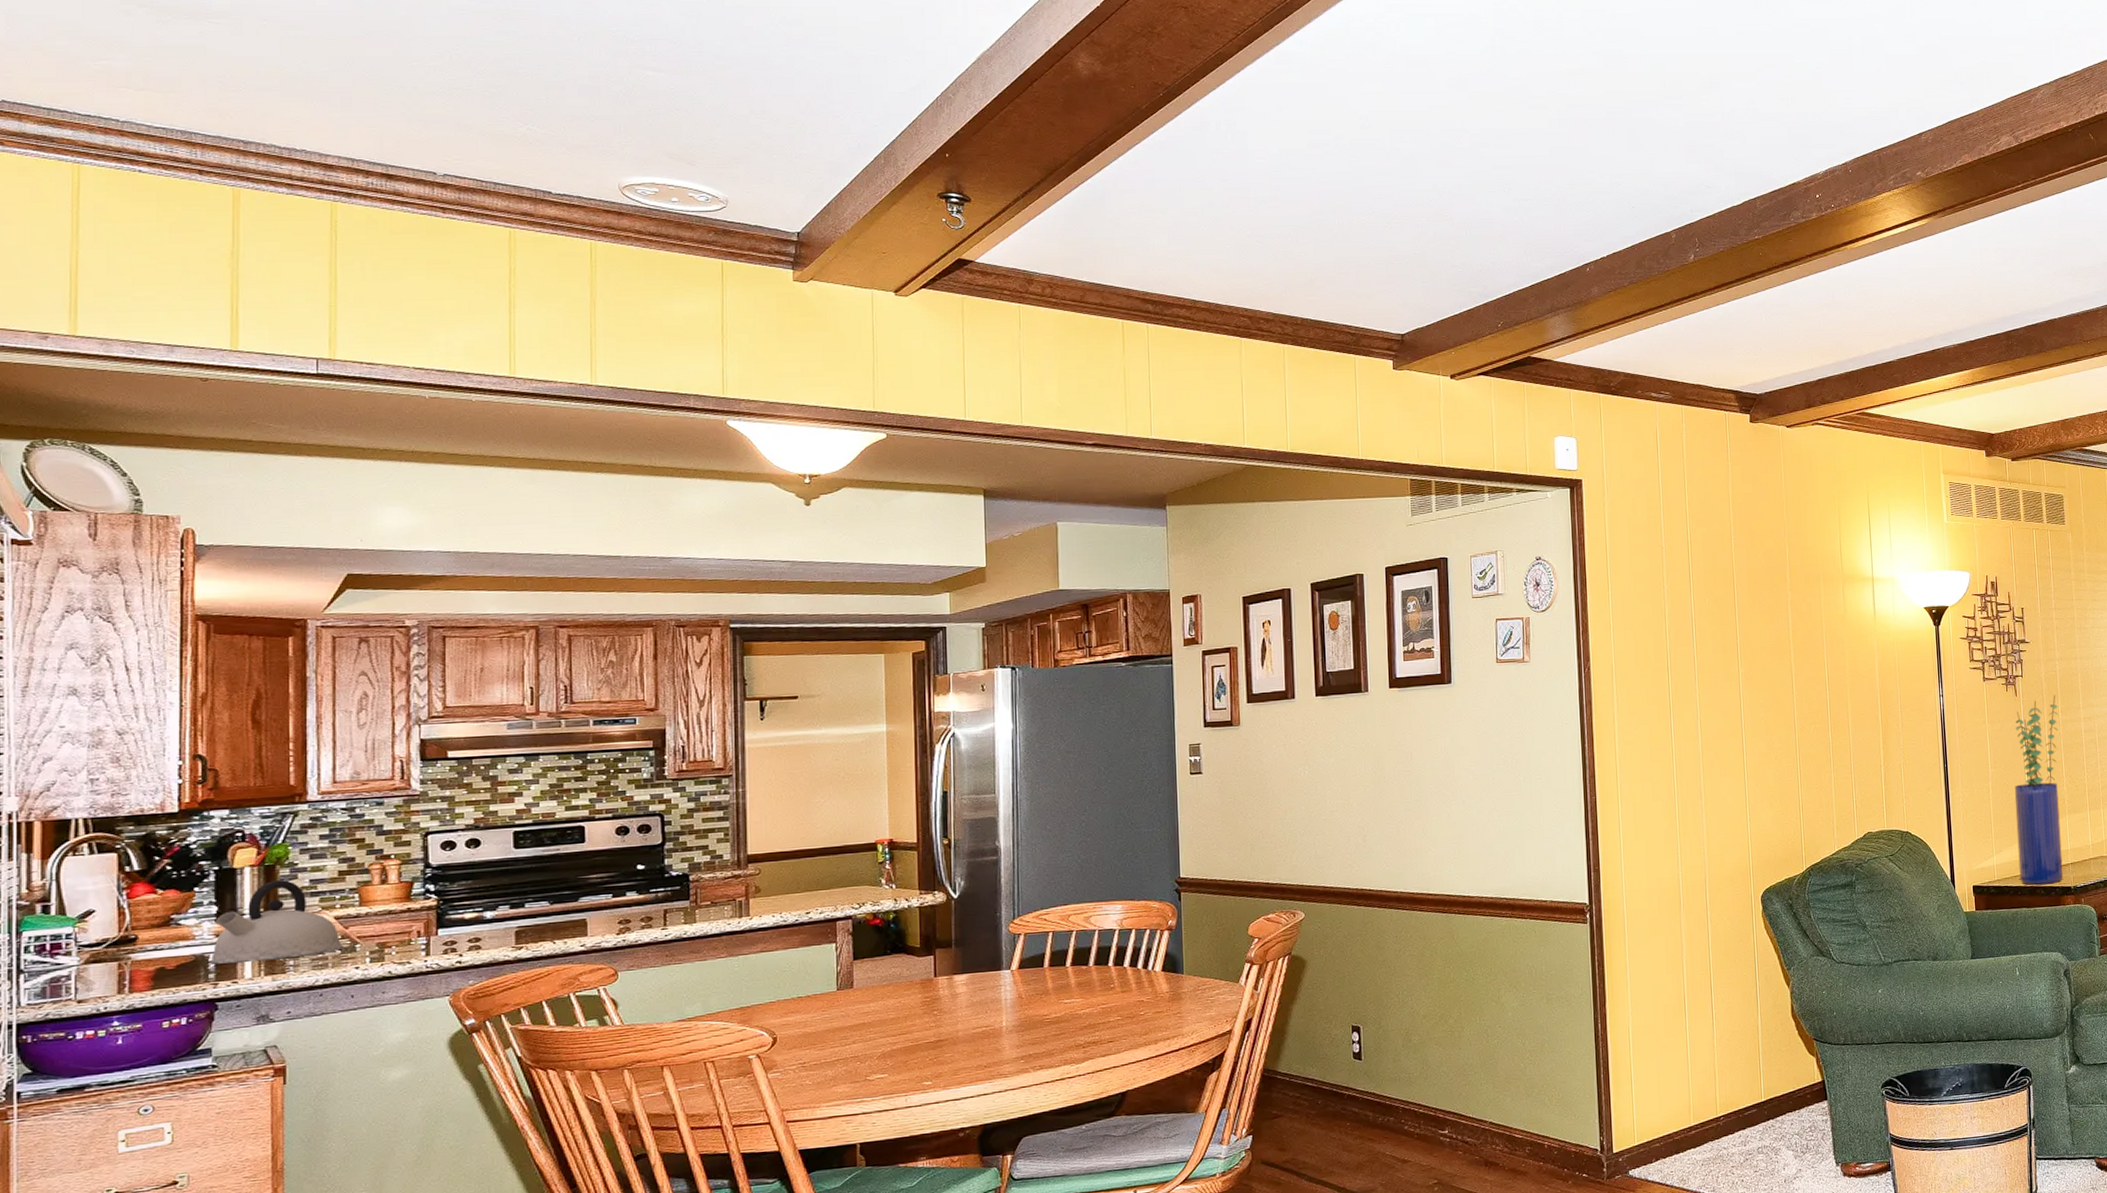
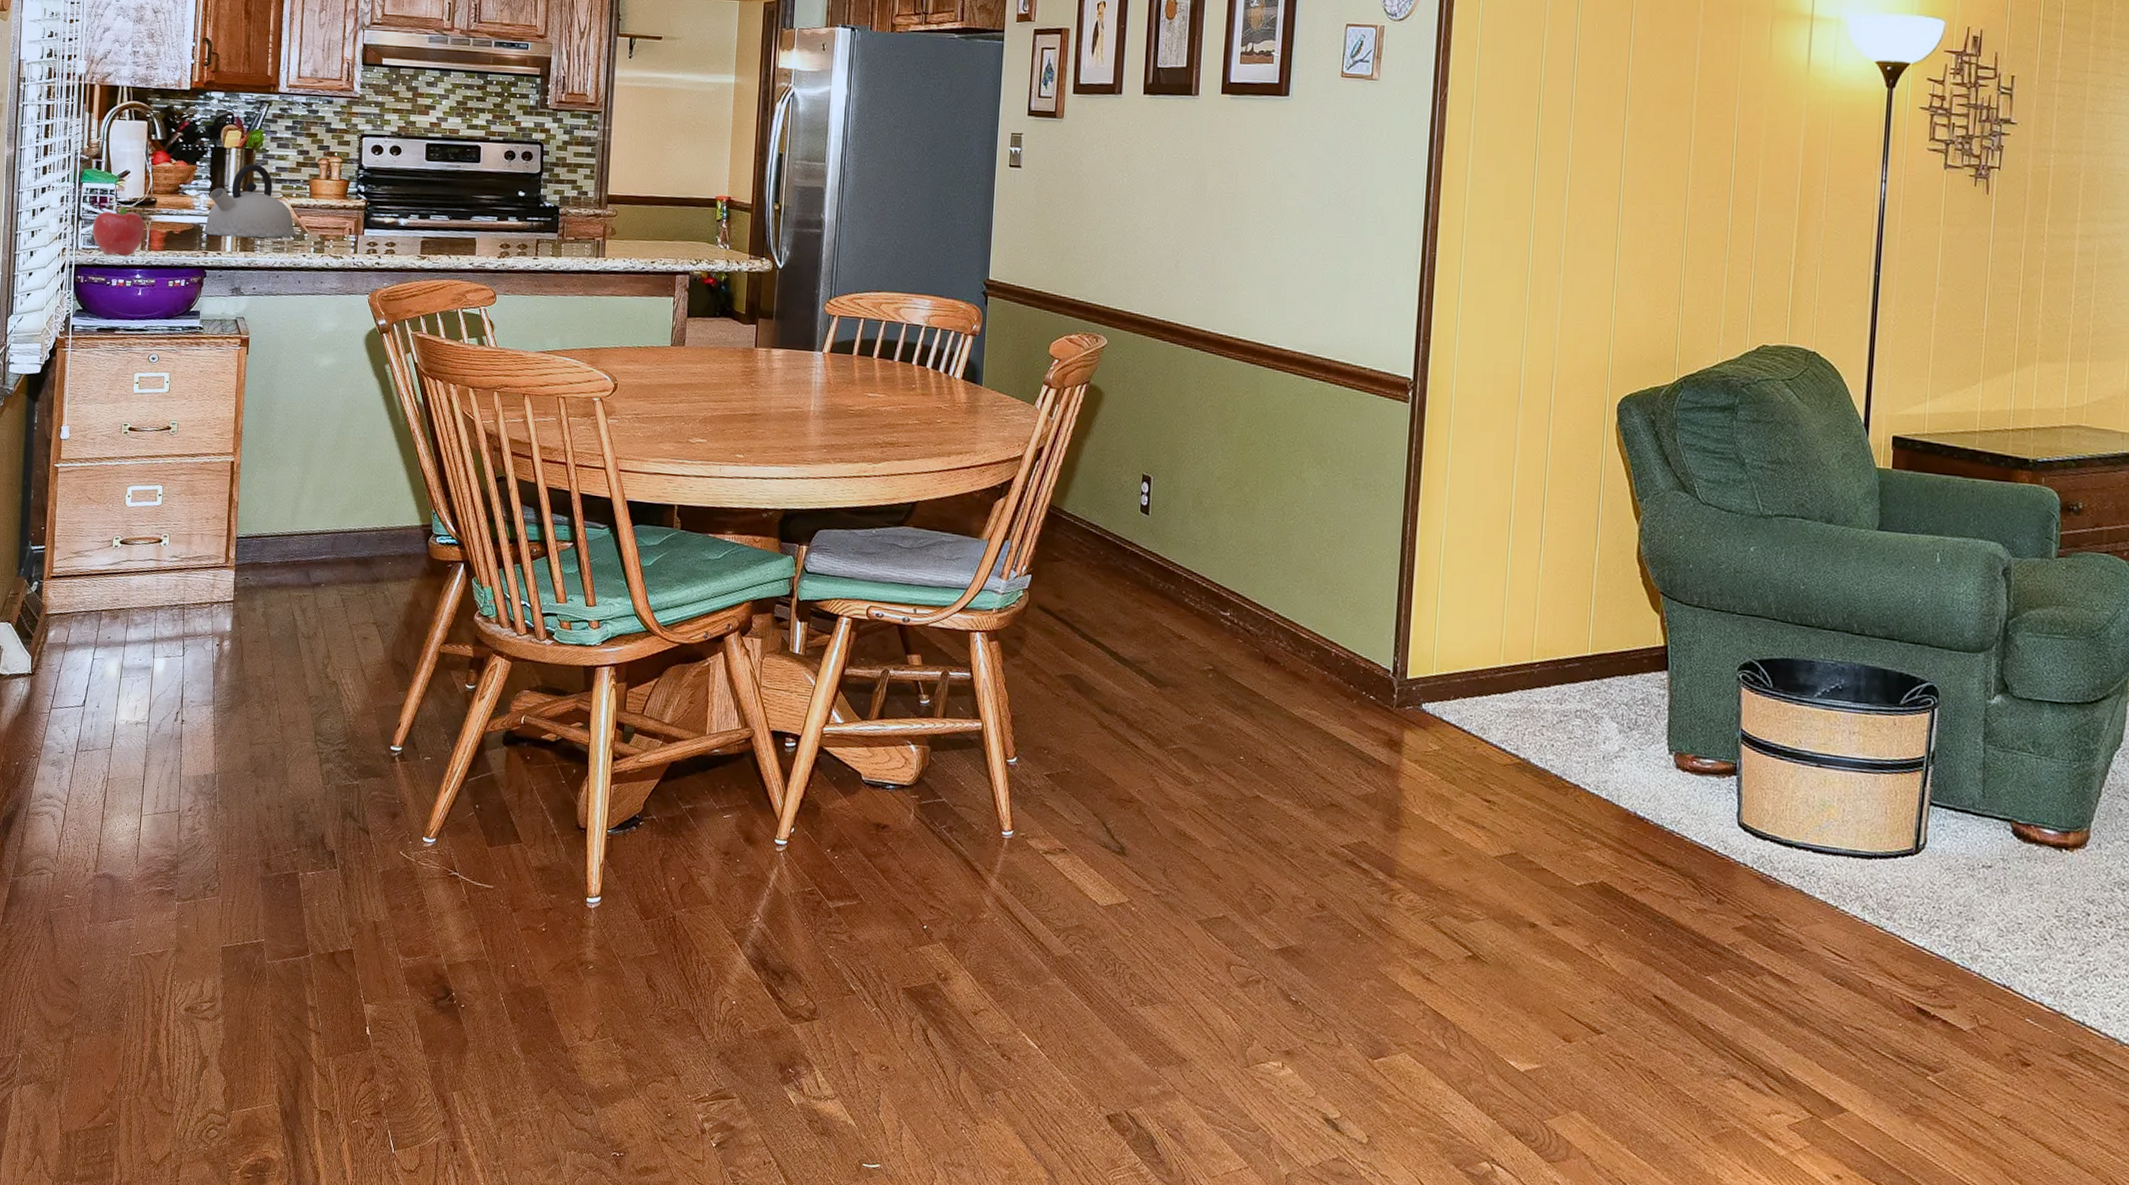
fruit: none [40,949,122,1008] -> present [92,206,145,257]
vase: present [2014,694,2064,886] -> none [1958,198,2045,453]

